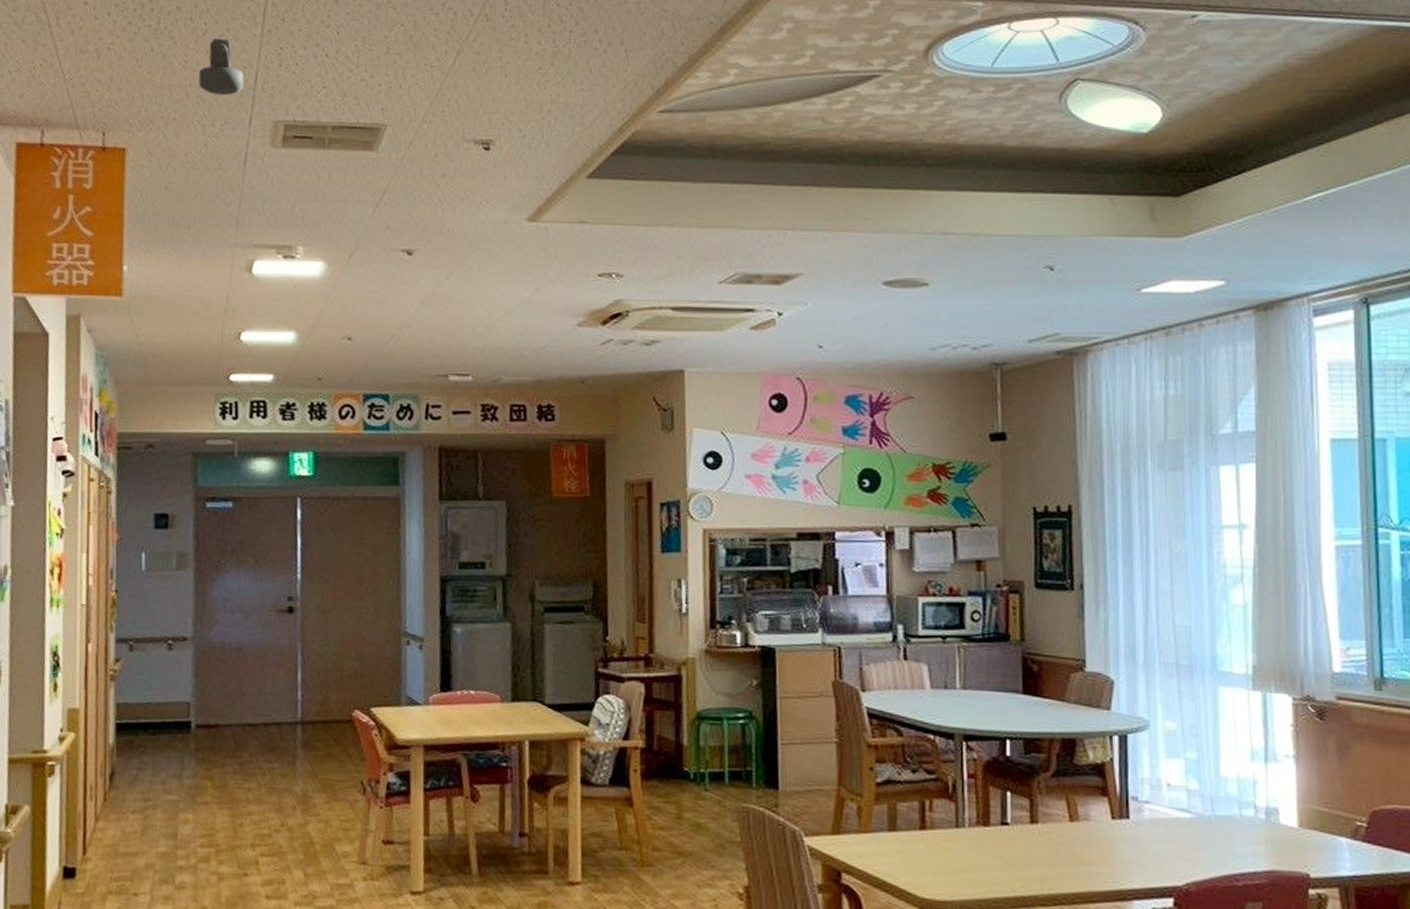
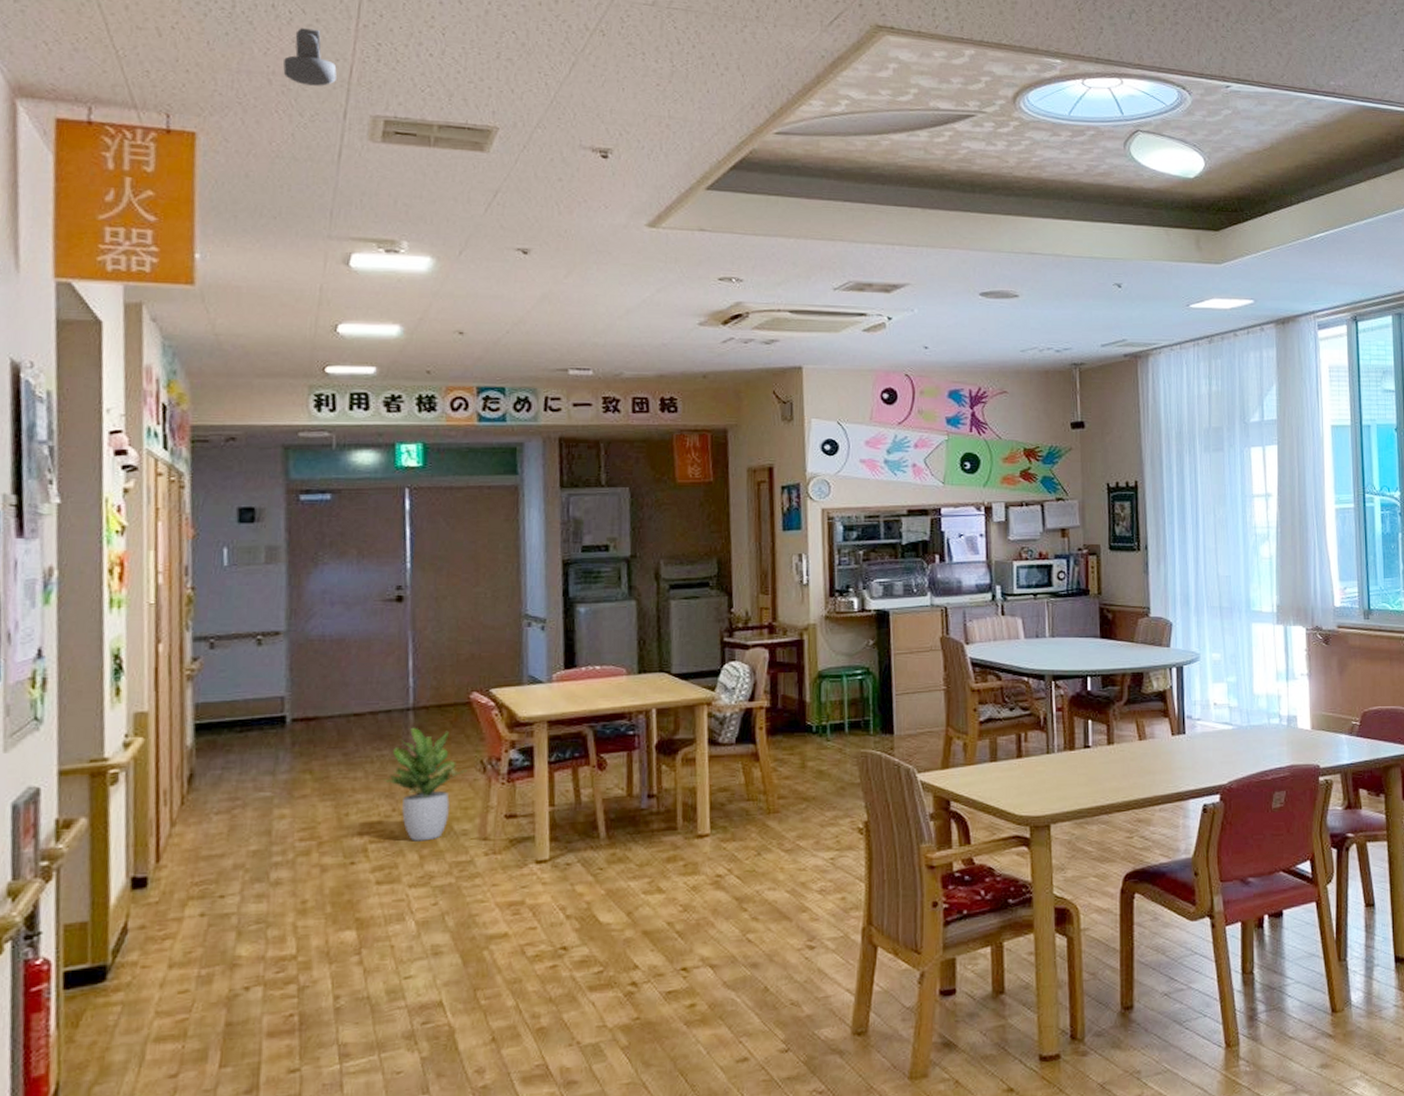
potted plant: none [274,741,348,860] -> present [384,727,467,841]

